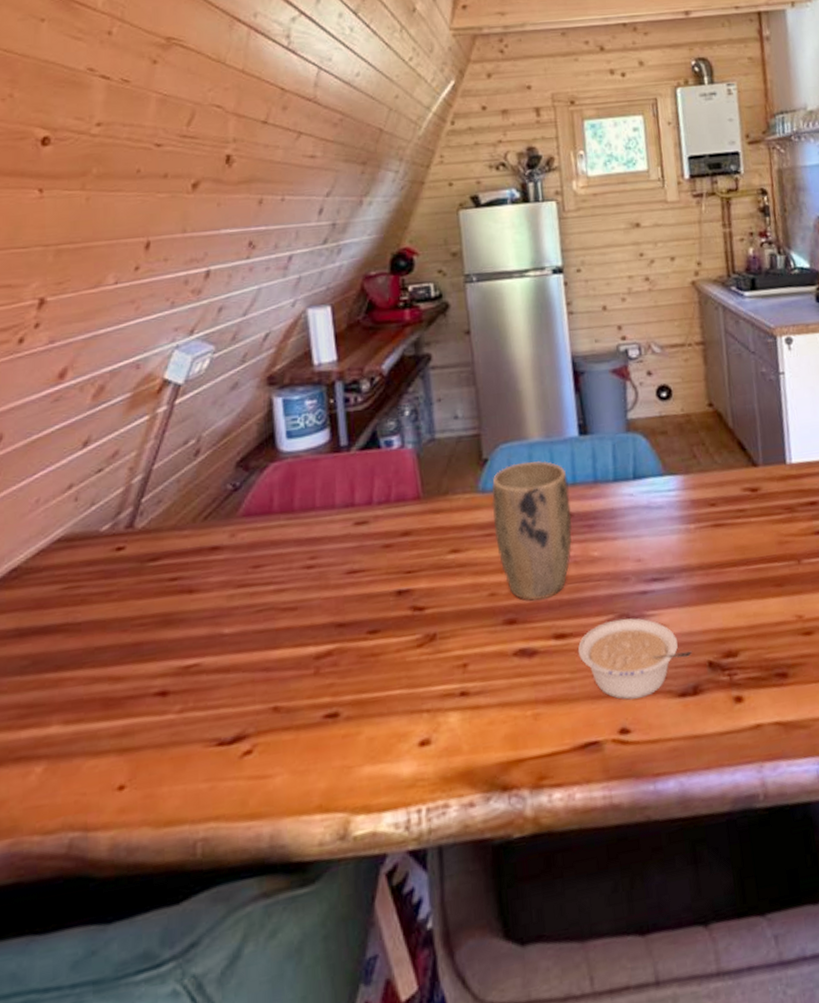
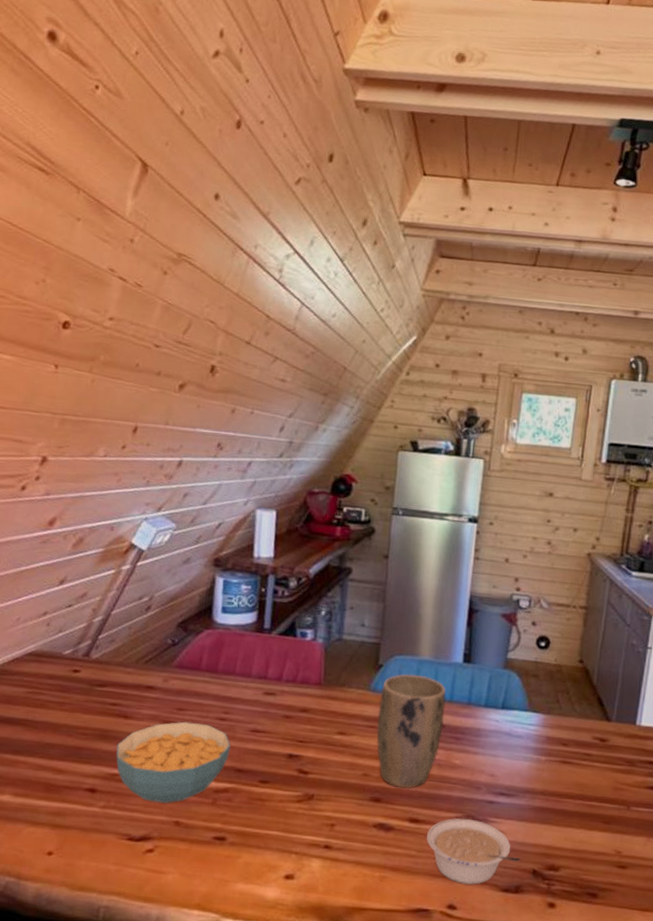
cereal bowl: none [184,577,326,691] -> present [116,721,231,803]

